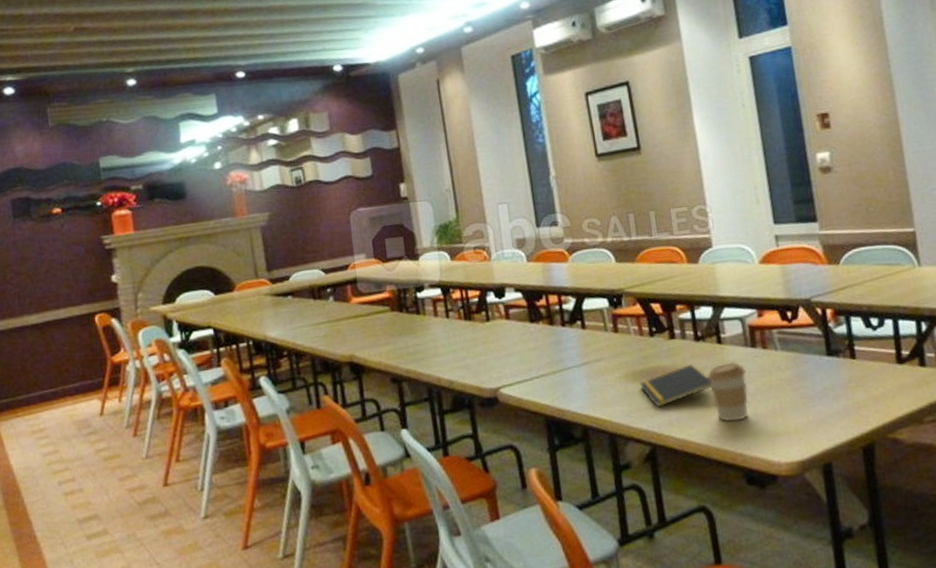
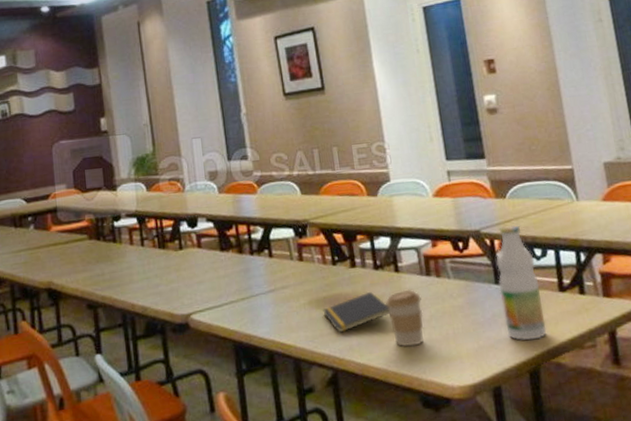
bottle: none [828,293,883,415] -> present [496,225,547,341]

